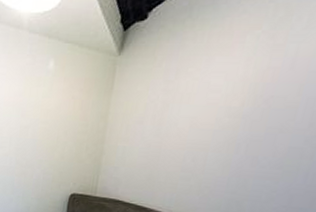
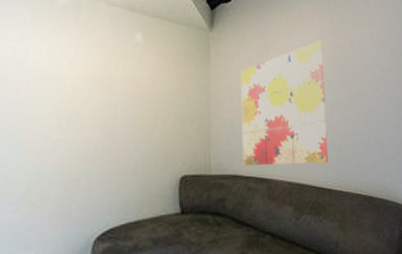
wall art: none [126,63,249,202] -> present [240,41,329,165]

